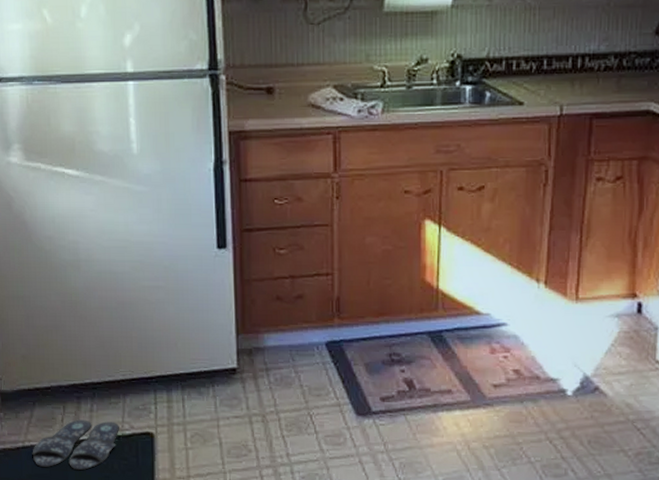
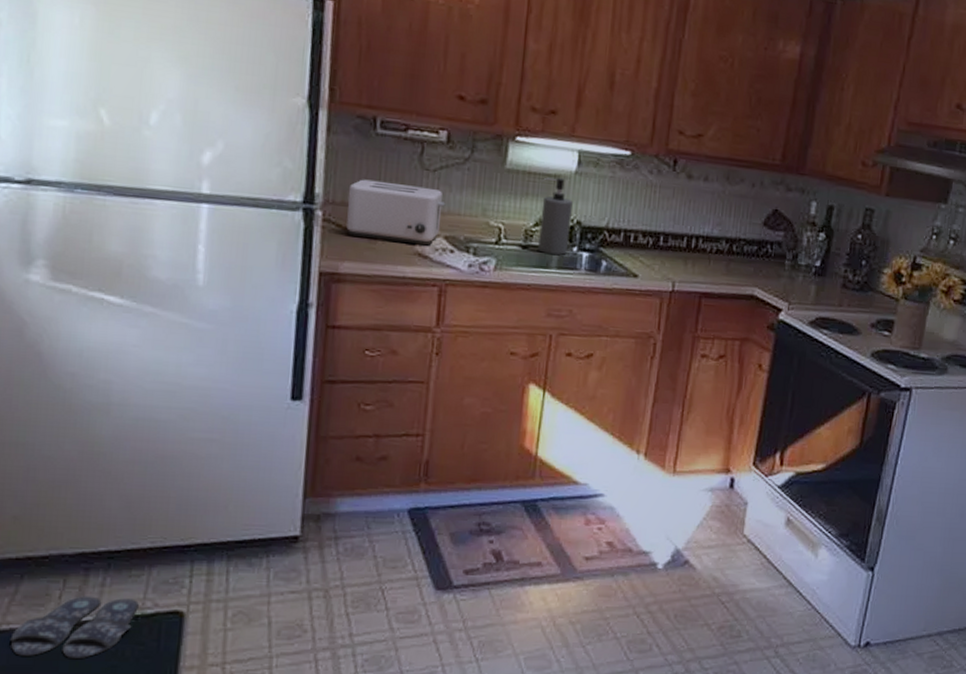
toaster: none [245,40,332,97] -> present [346,179,446,246]
soap dispenser: none [418,13,451,92] -> present [538,177,573,256]

